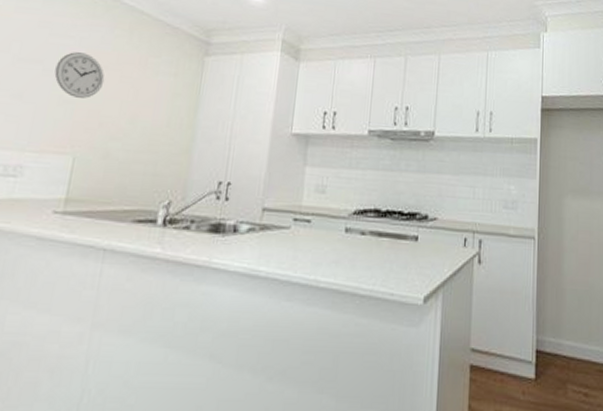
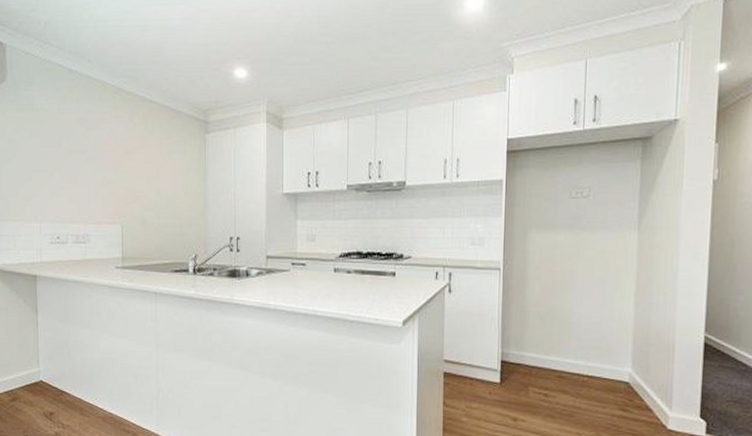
wall clock: present [54,52,105,98] -> none [96,141,133,178]

